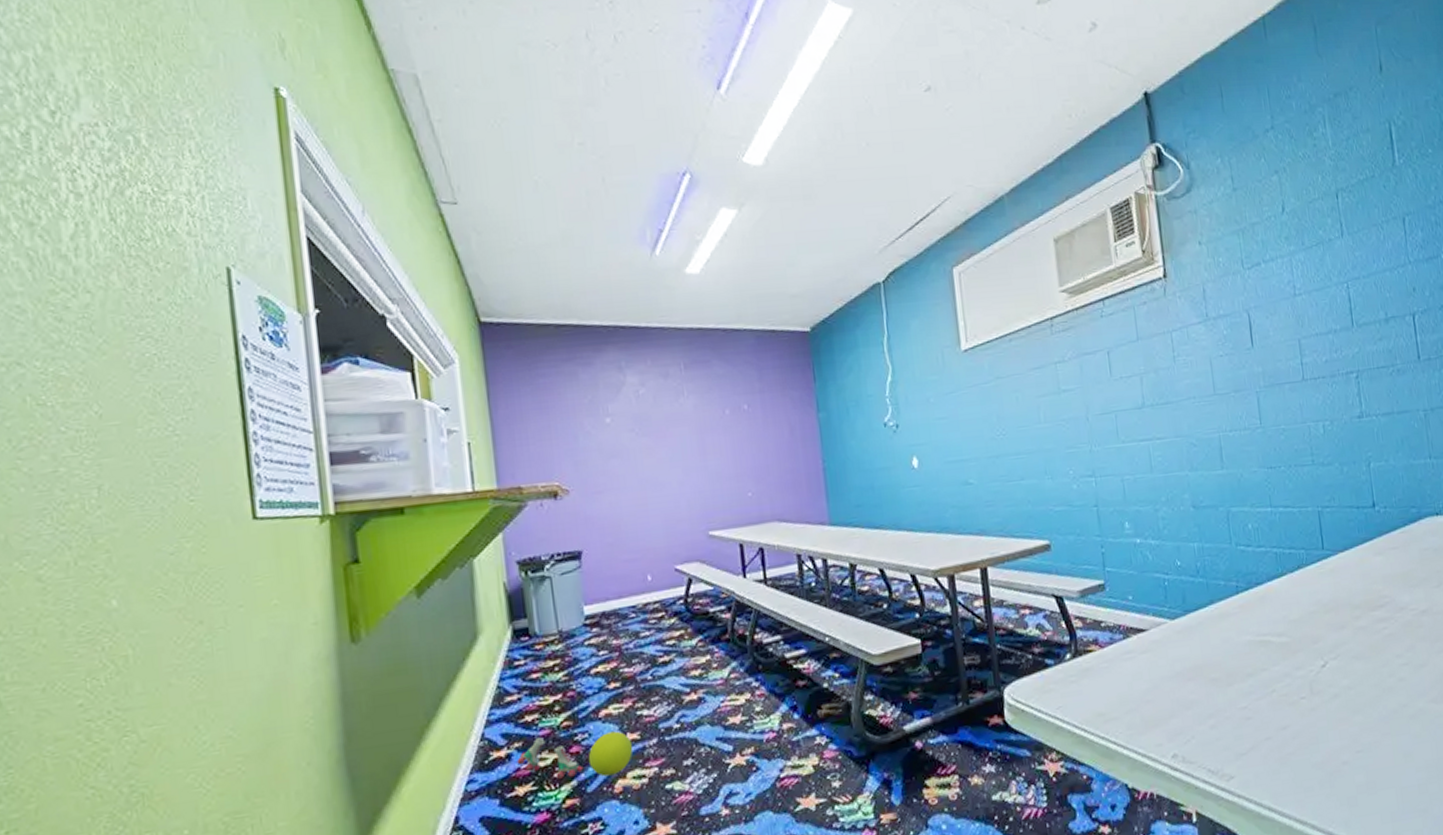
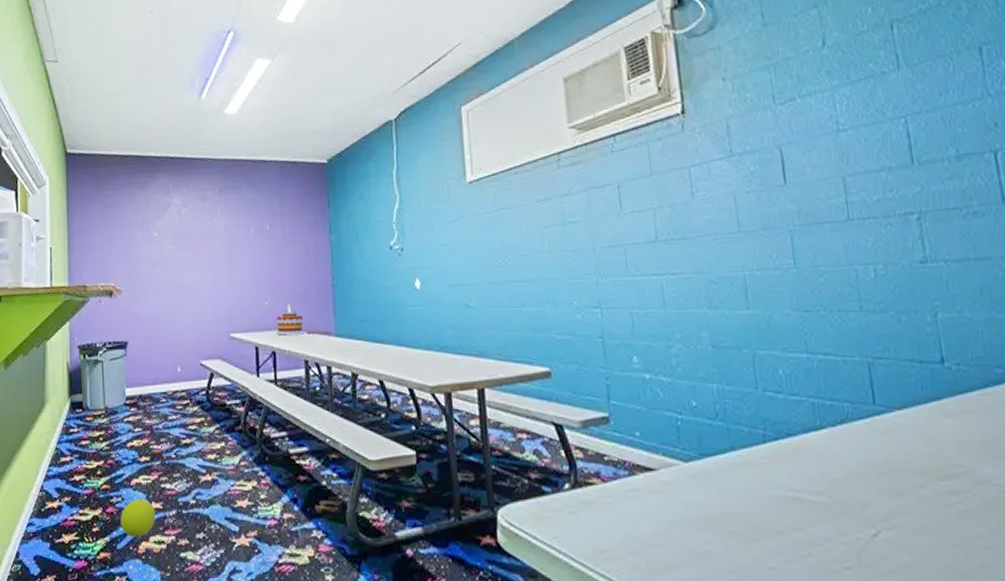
roller skate: present [517,737,584,779] -> none [65,496,116,535]
birthday cake: none [762,493,824,530] -> present [276,304,330,336]

